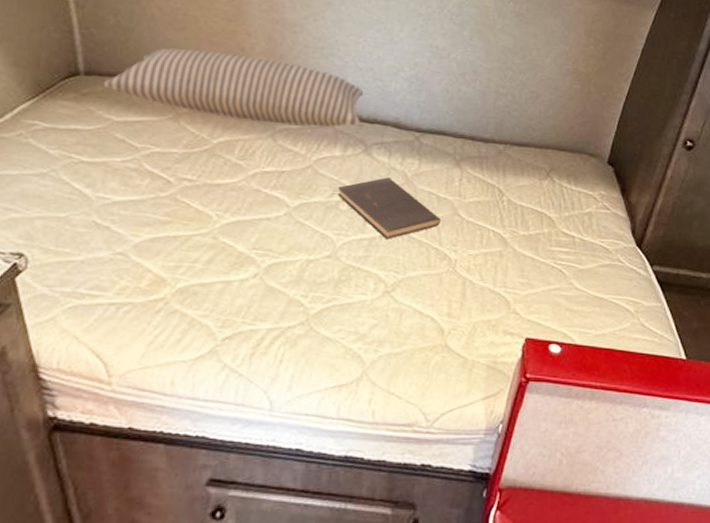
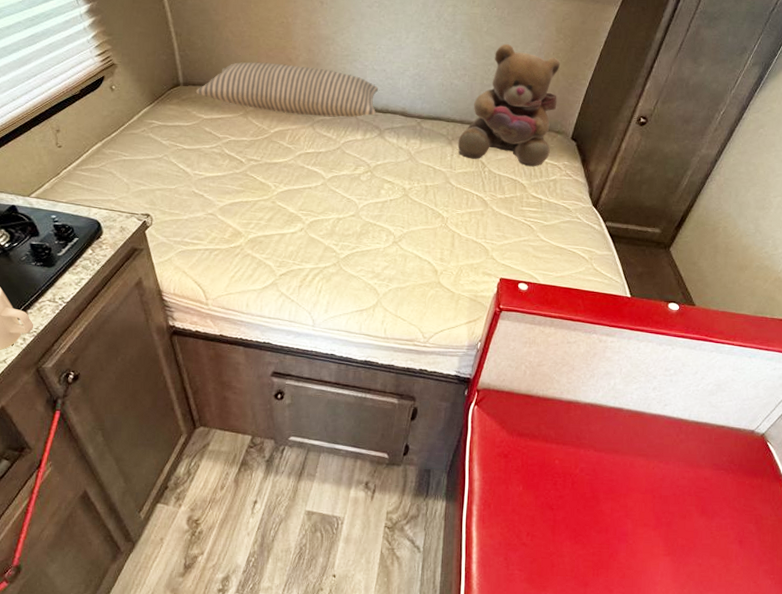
hardcover book: present [337,177,441,239] -> none [359,155,436,202]
teddy bear: none [468,45,591,197] -> present [458,44,560,167]

